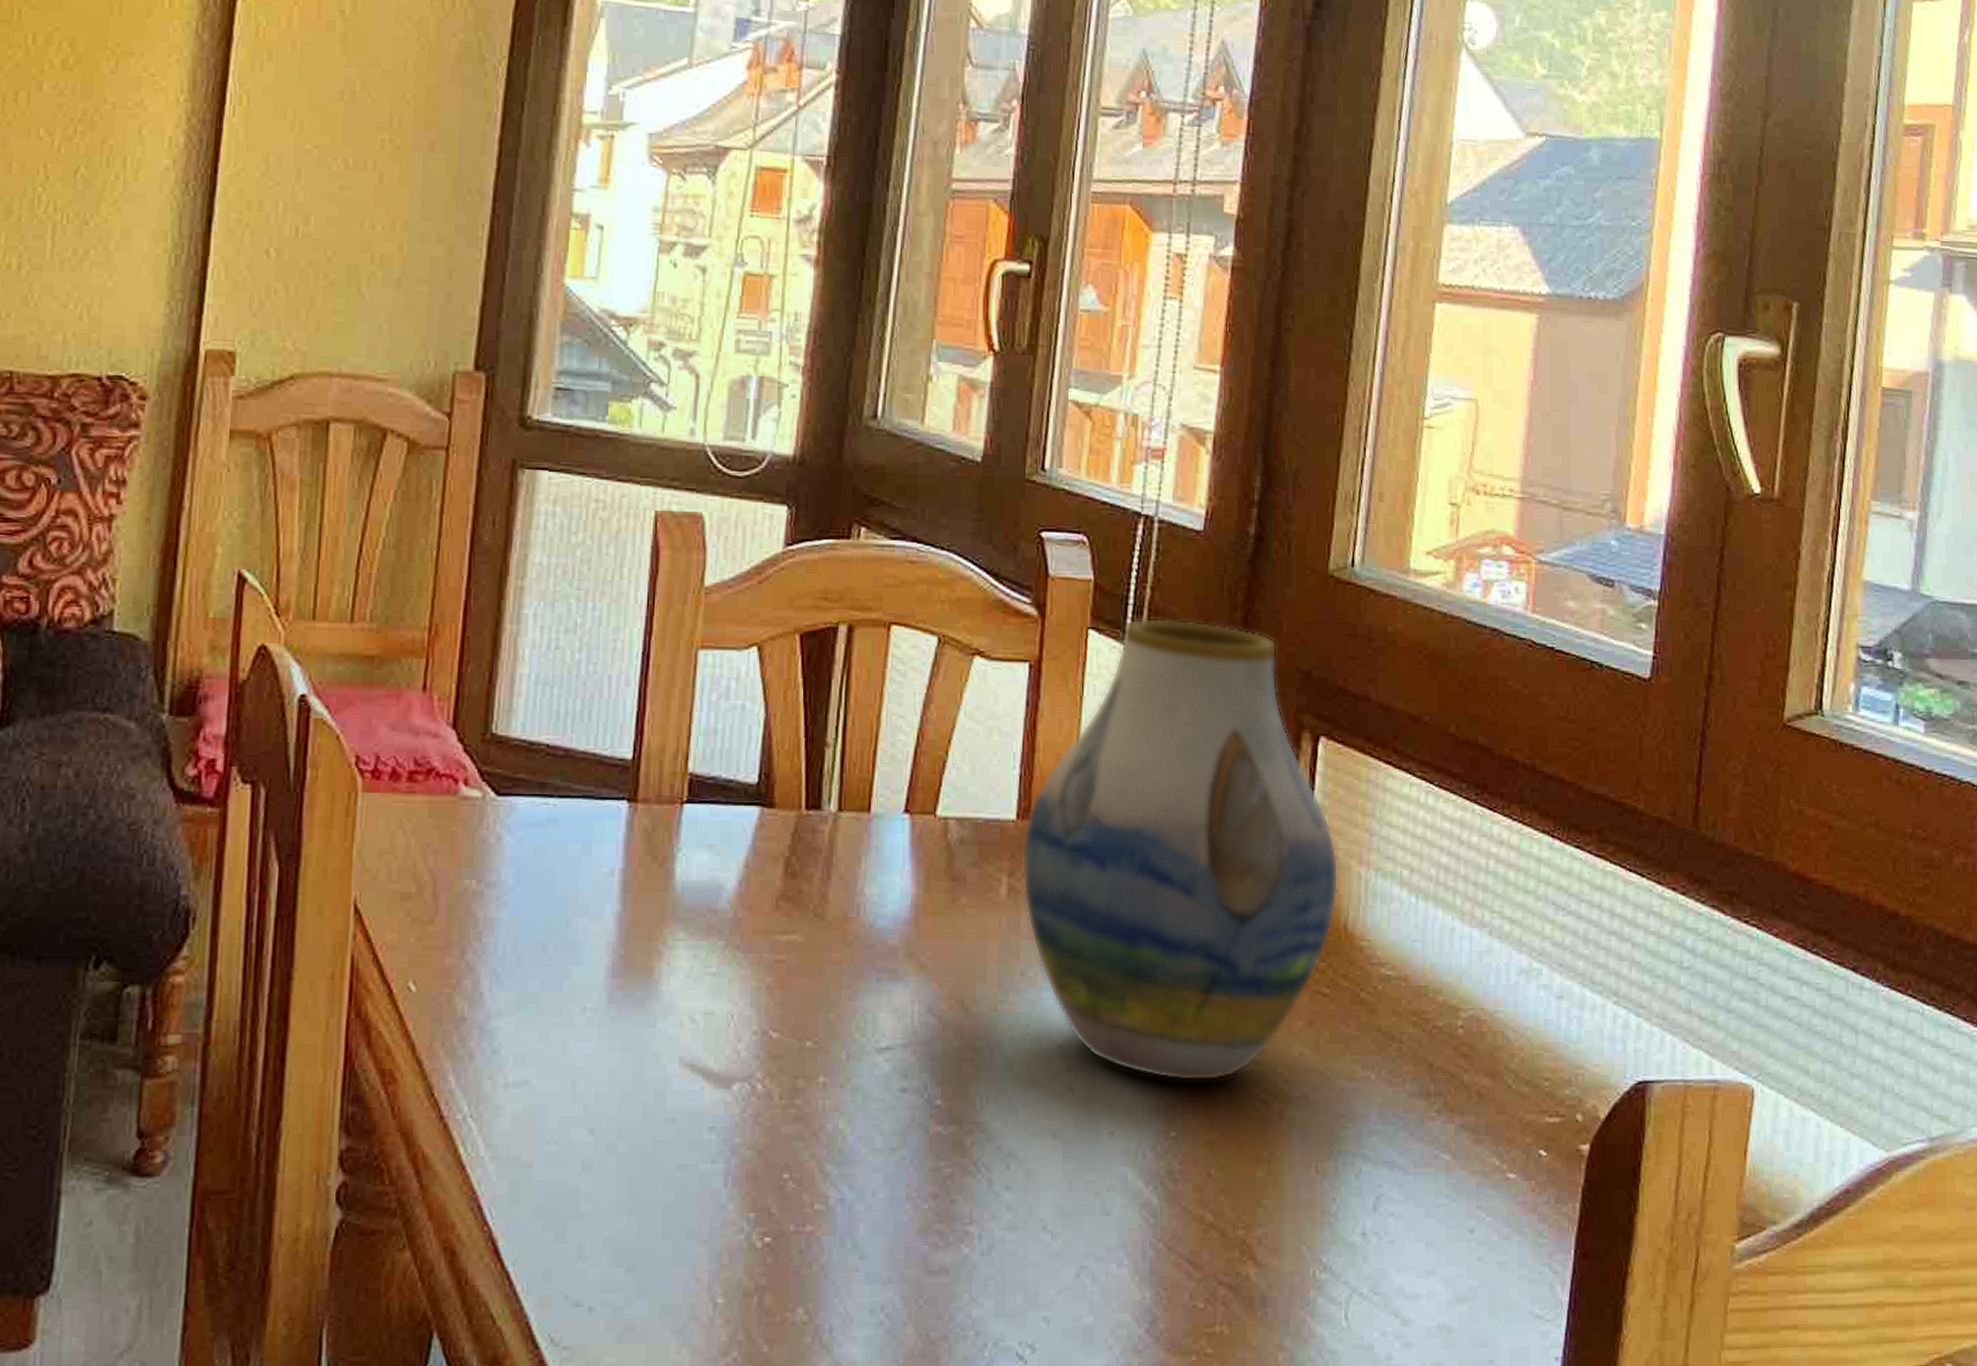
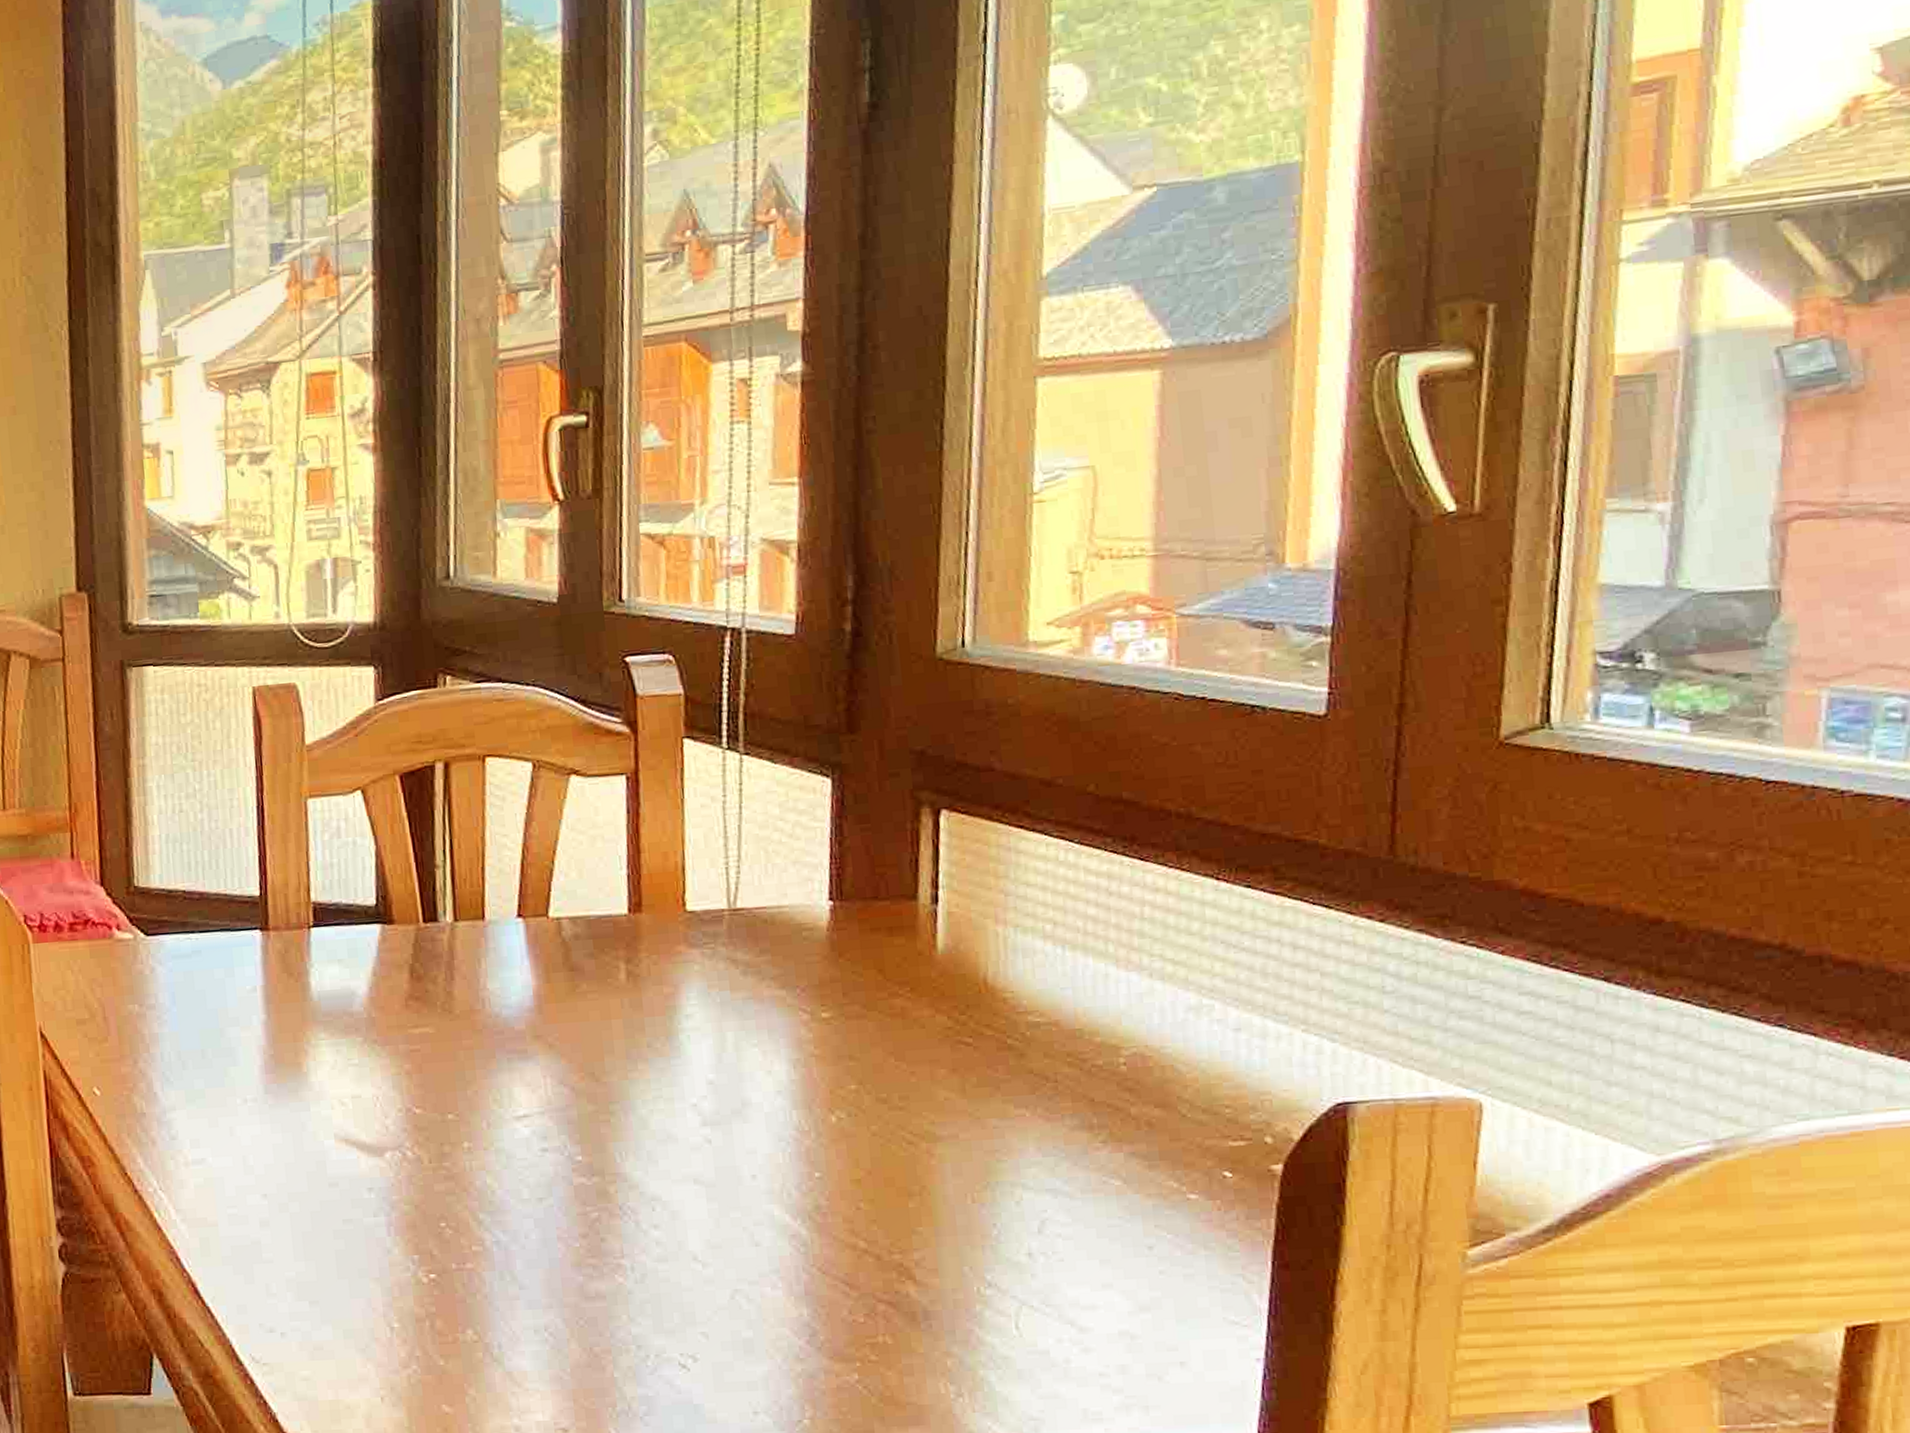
vase: present [1021,617,1339,1082] -> none [636,718,975,1129]

